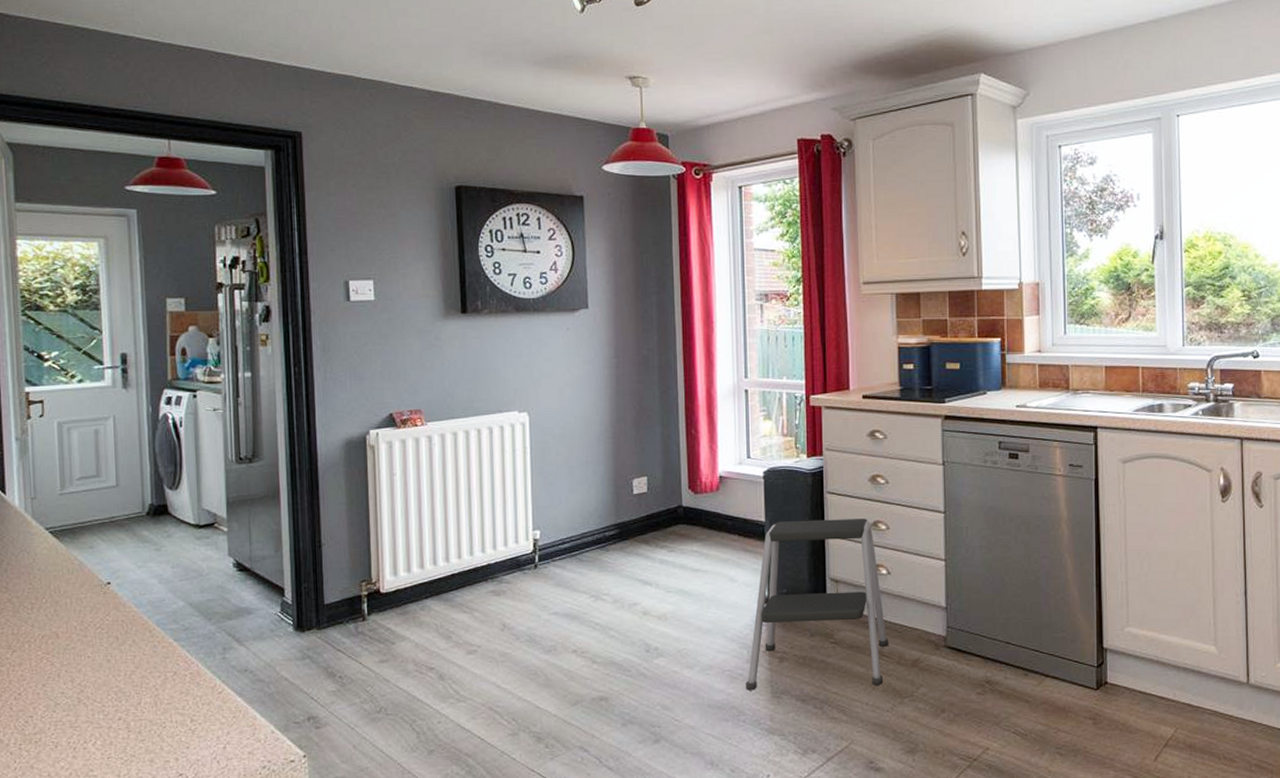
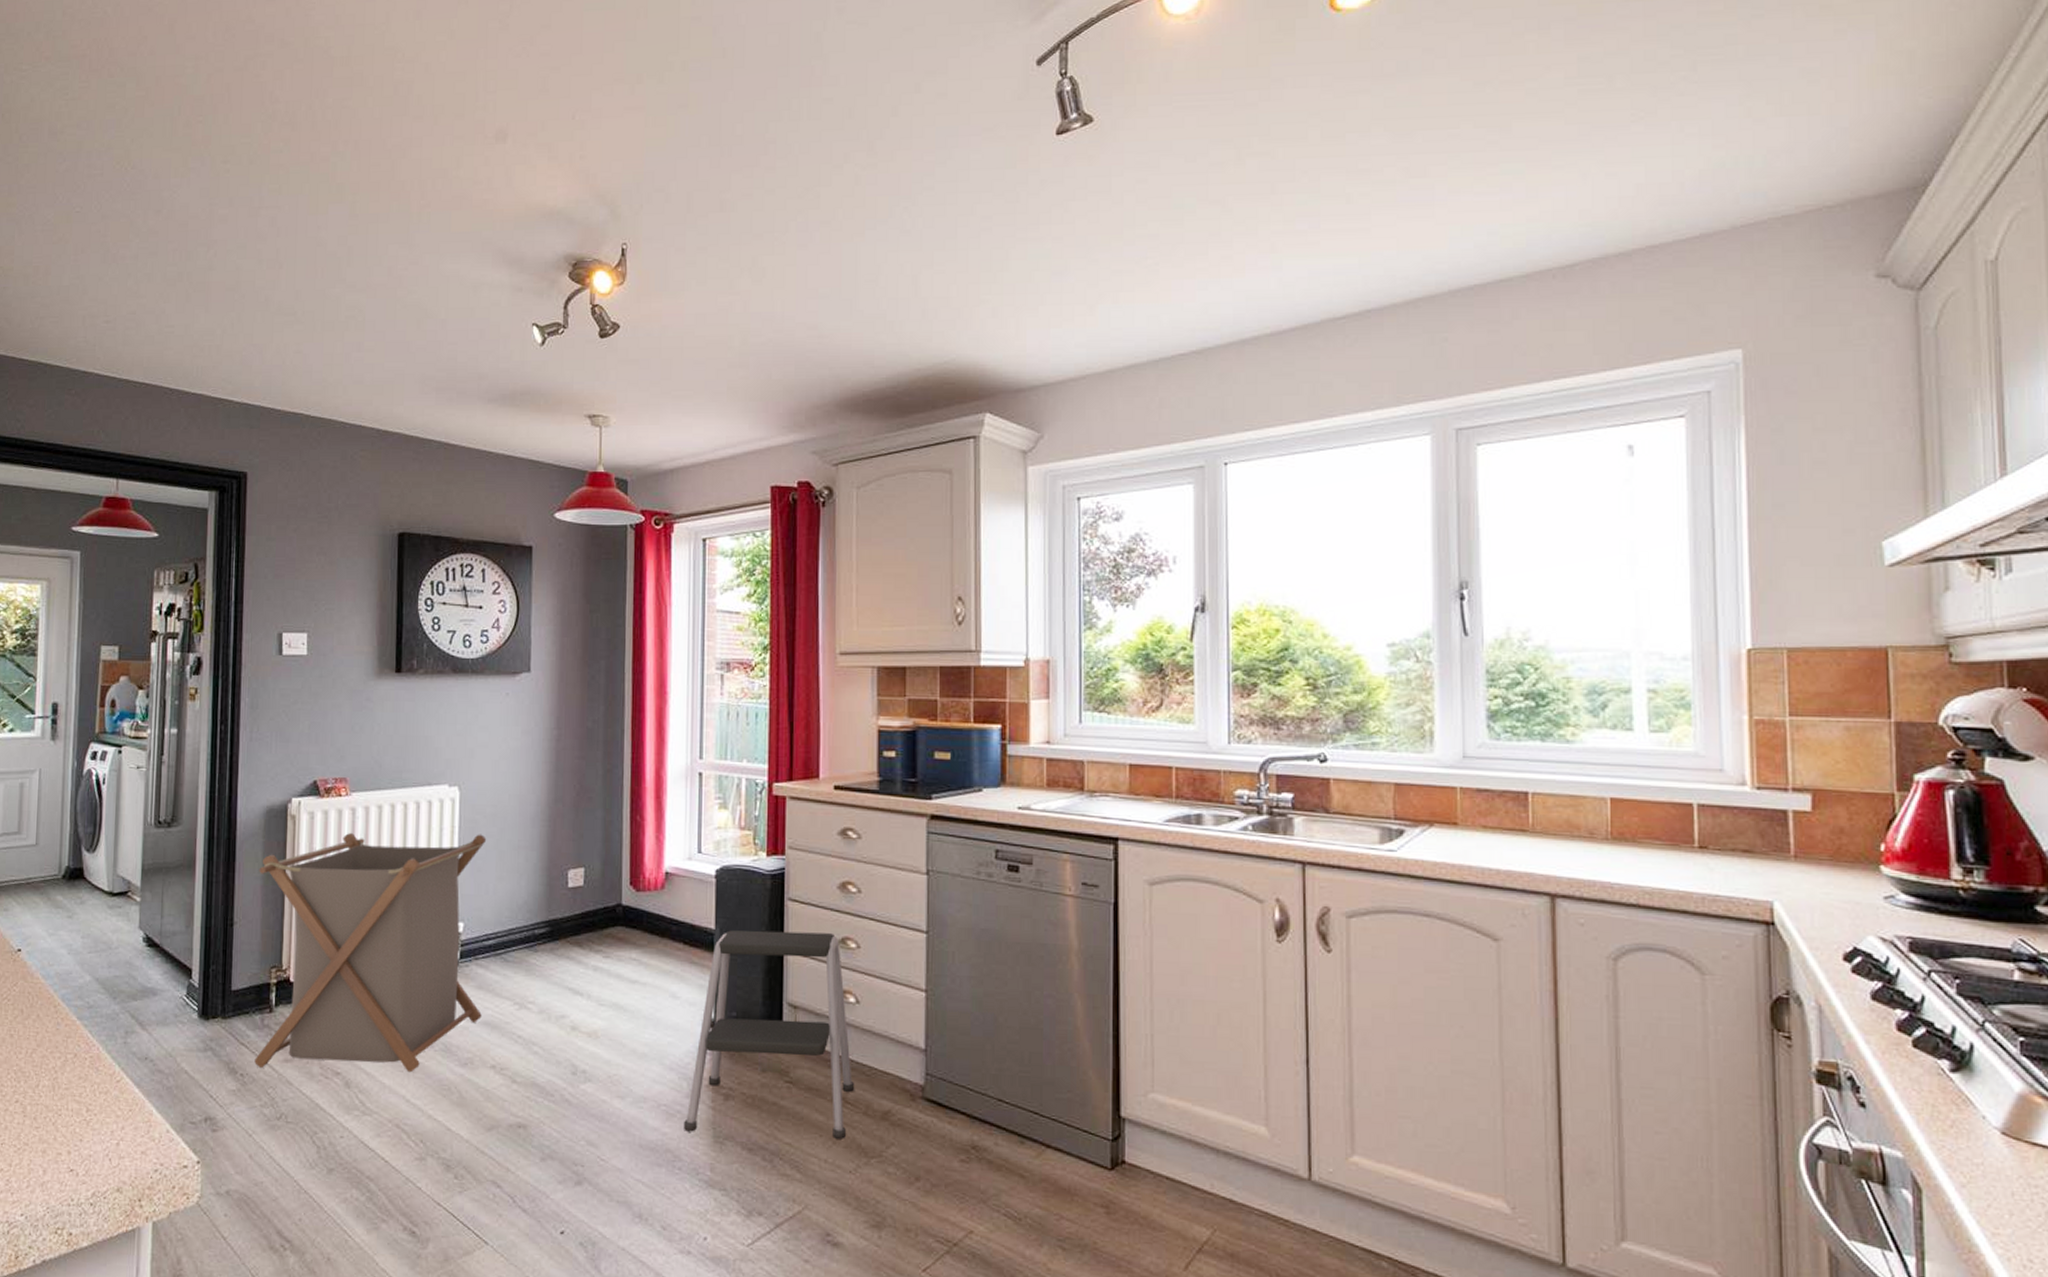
laundry basket: none [342,453,562,669] -> present [254,832,487,1073]

